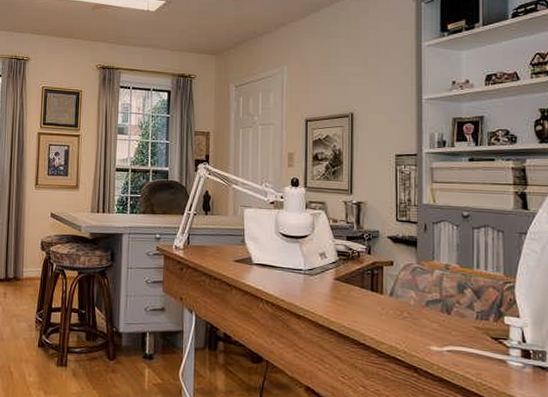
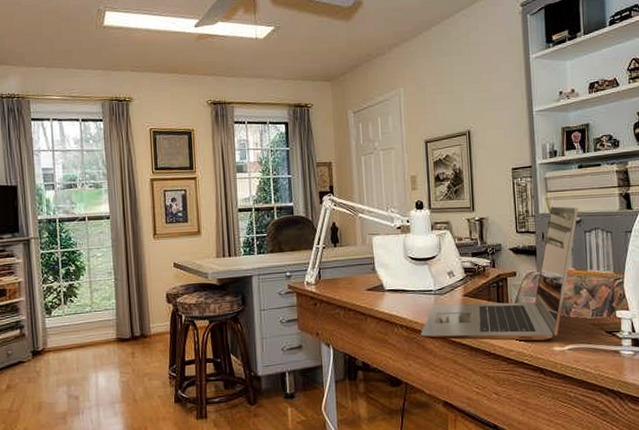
laptop: none [286,198,467,338] -> present [420,206,579,342]

